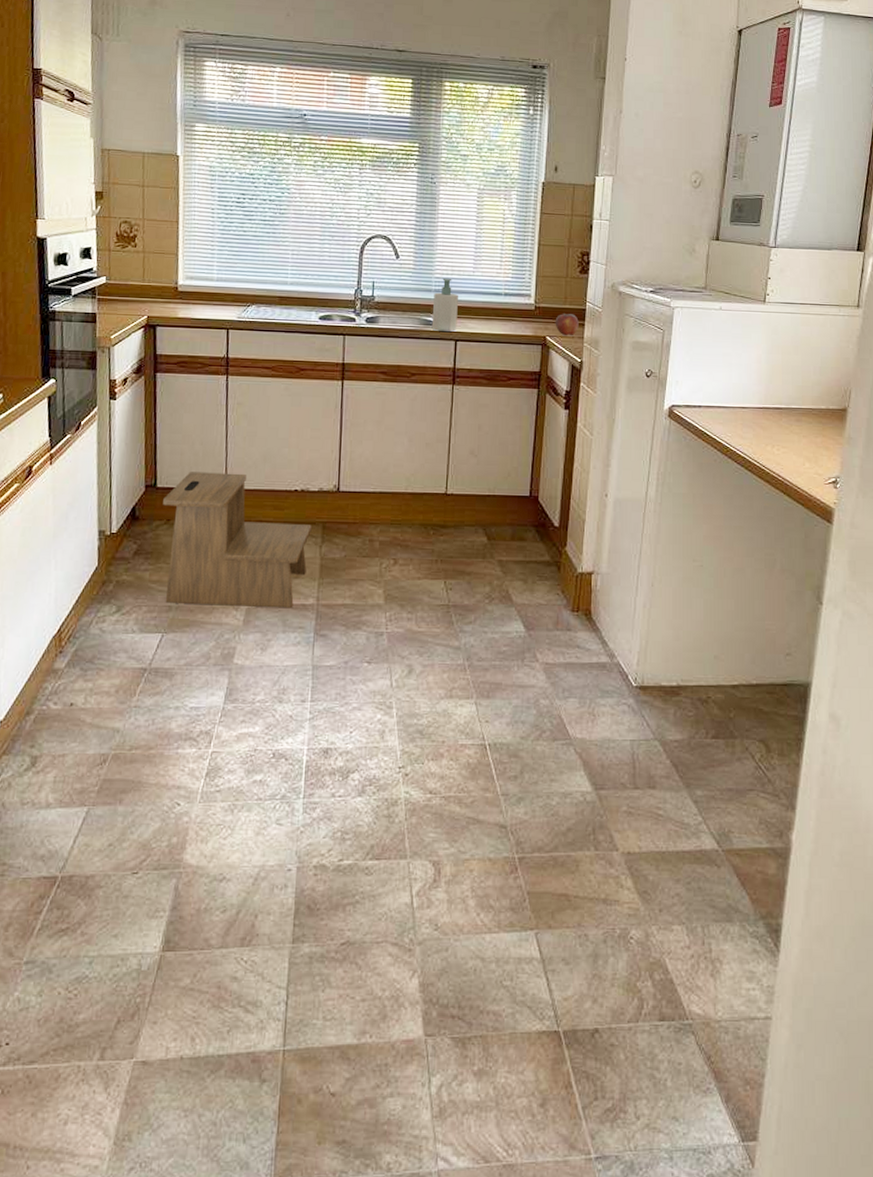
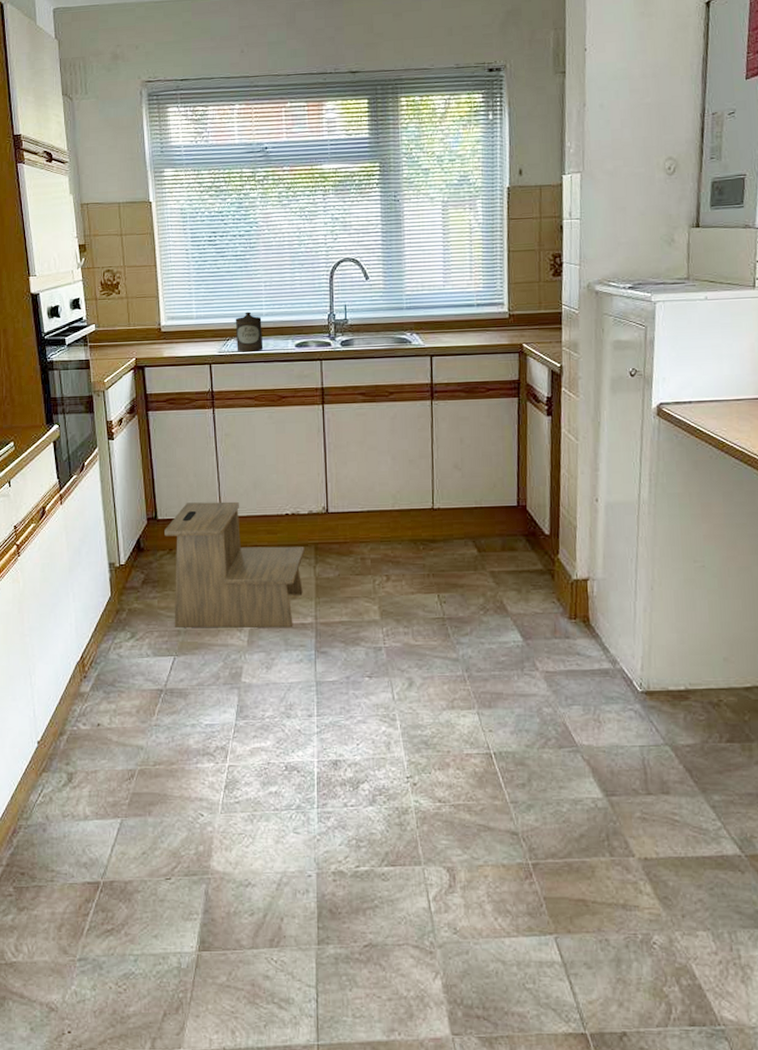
canister: none [257,279,286,321] -> present [235,311,264,352]
soap bottle: present [431,278,458,332] -> none [405,294,431,348]
fruit: present [555,312,579,336] -> none [530,318,556,342]

